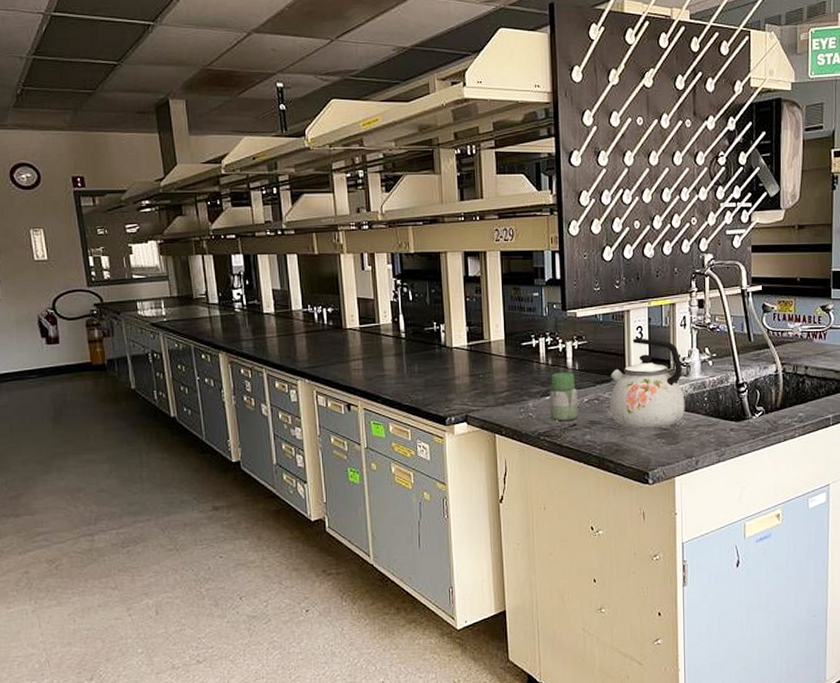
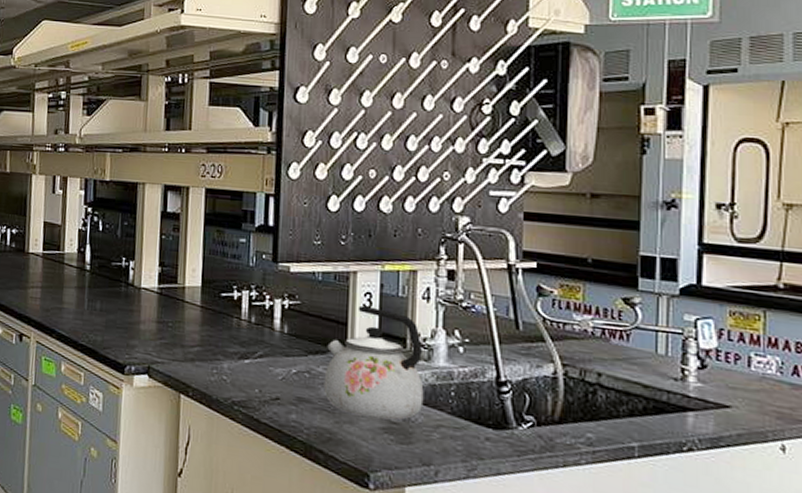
jar: present [550,372,579,421] -> none [248,333,285,393]

